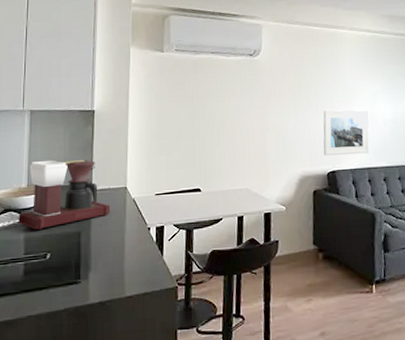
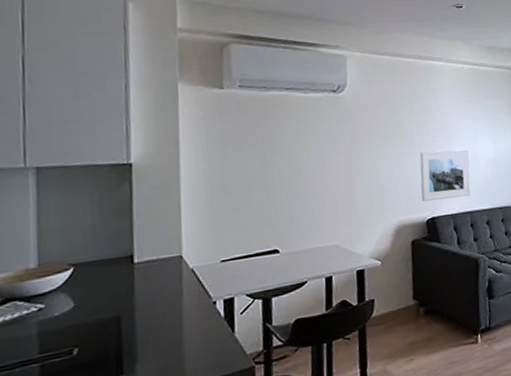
coffee maker: present [18,159,111,231] -> none [27,225,162,321]

